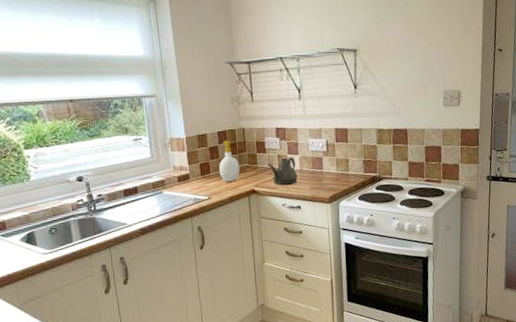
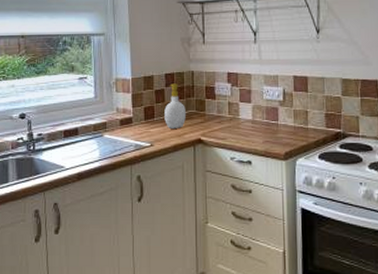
teapot: present [268,157,299,185] -> none [217,105,250,136]

